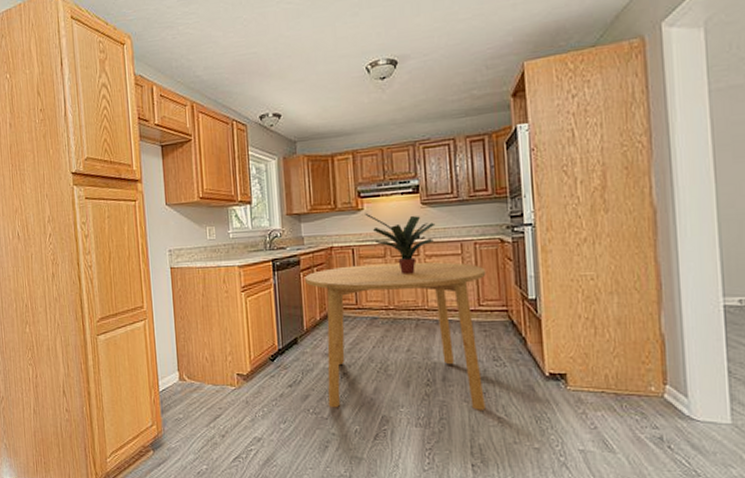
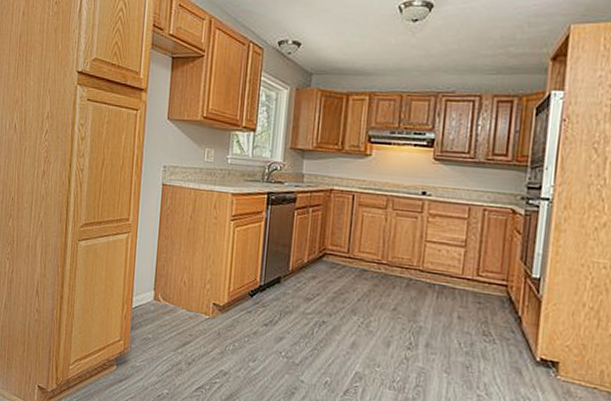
dining table: present [304,262,486,410] -> none [297,211,492,385]
potted plant: present [365,213,436,274] -> none [372,159,446,231]

